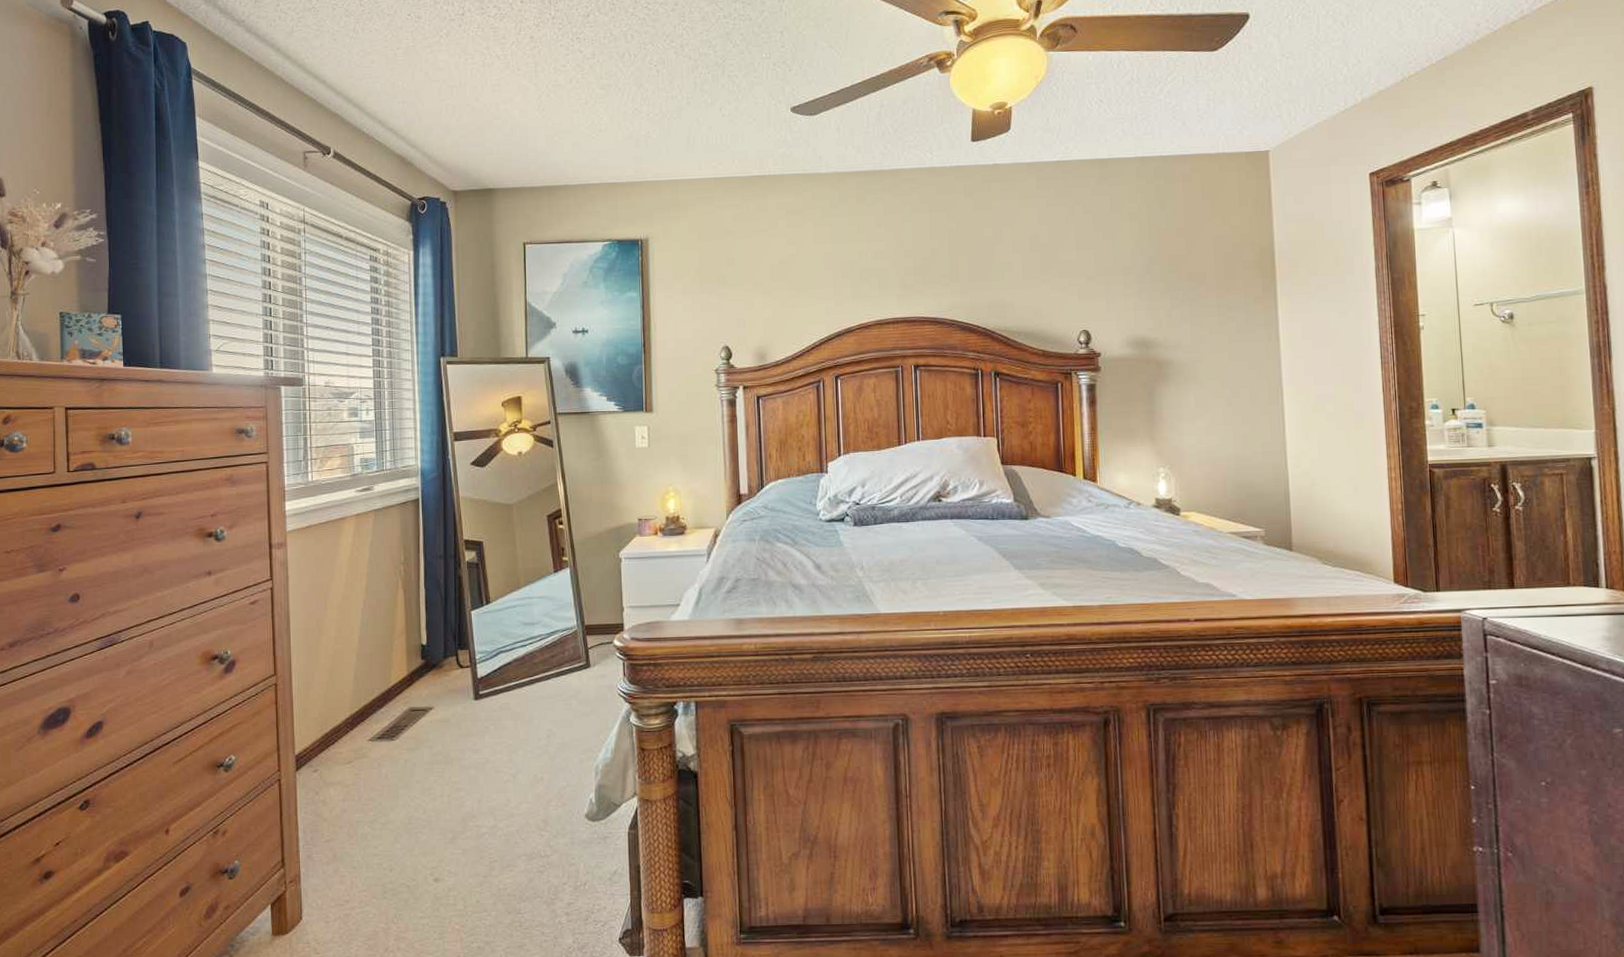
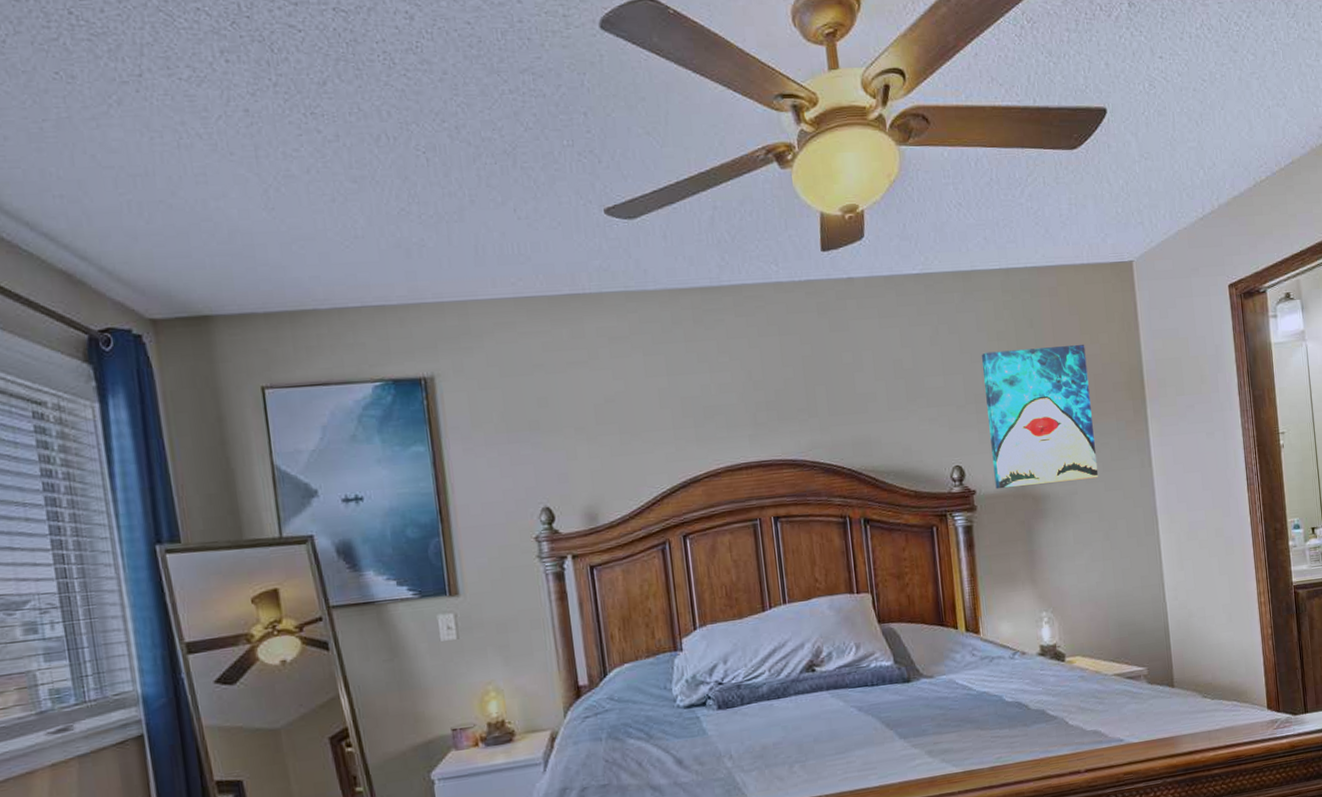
wall art: none [1113,226,1224,353] -> present [981,345,1099,490]

